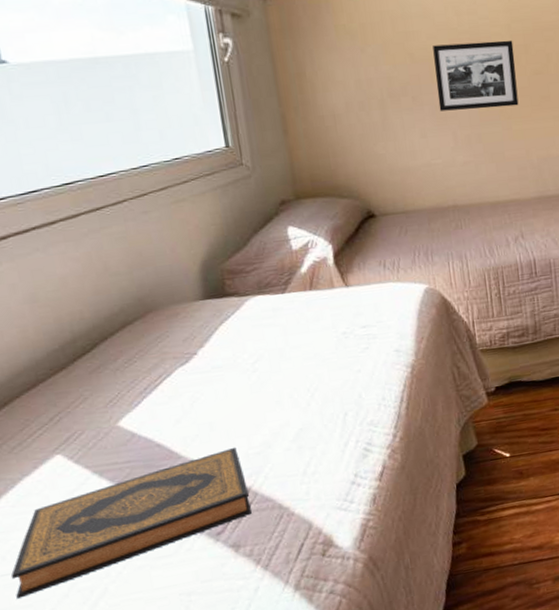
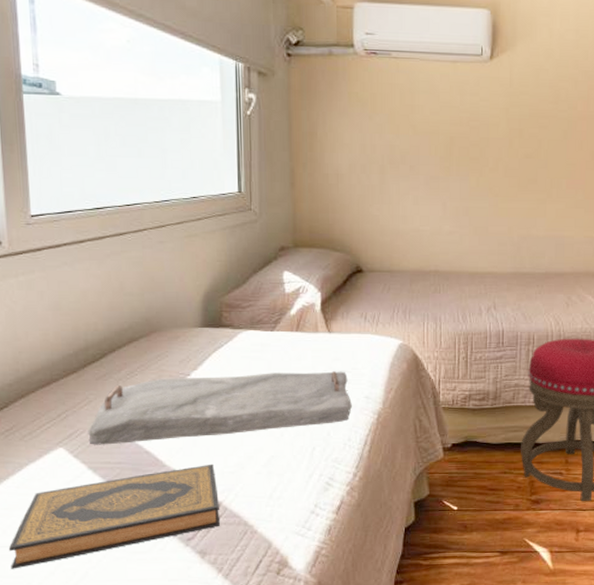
serving tray: none [87,326,382,447] -> present [88,371,352,445]
picture frame: present [433,40,519,111] -> none [433,120,509,185]

